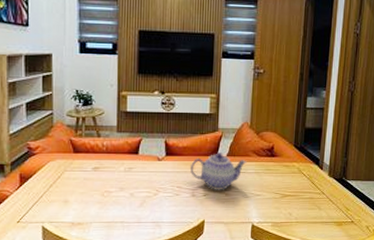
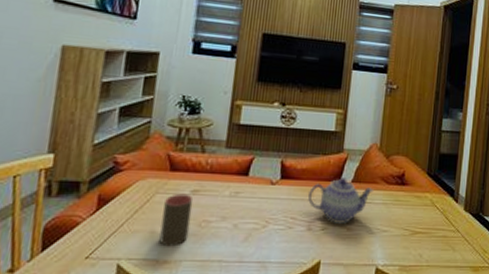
cup: none [71,170,95,212] -> present [159,193,194,247]

